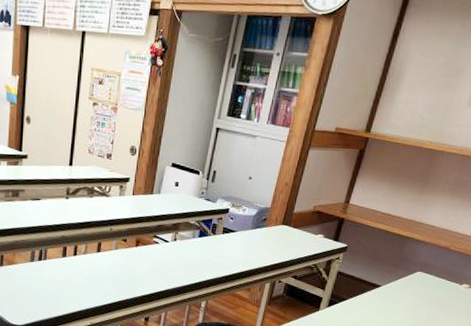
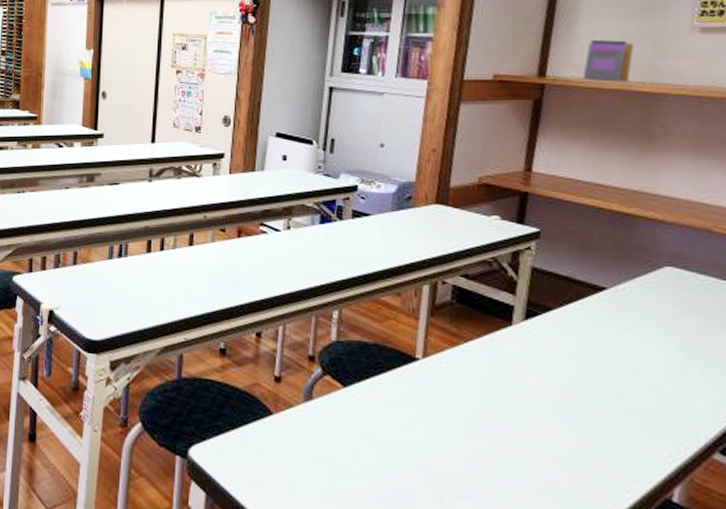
books: none [394,107,431,141] -> present [582,40,635,82]

